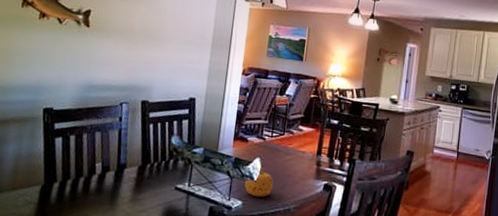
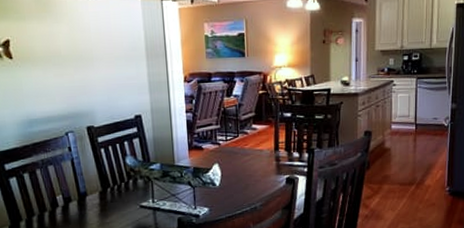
fruit: present [245,167,274,197] -> none [208,172,237,201]

